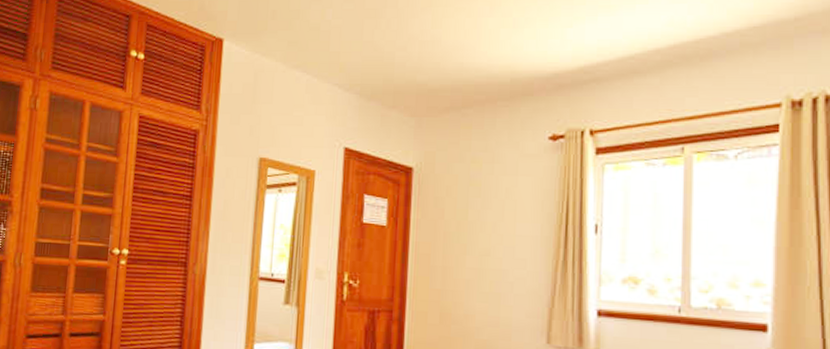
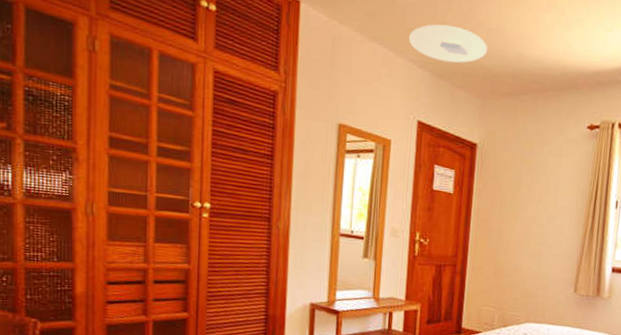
ceiling light: none [334,43,422,83] -> present [409,24,488,64]

